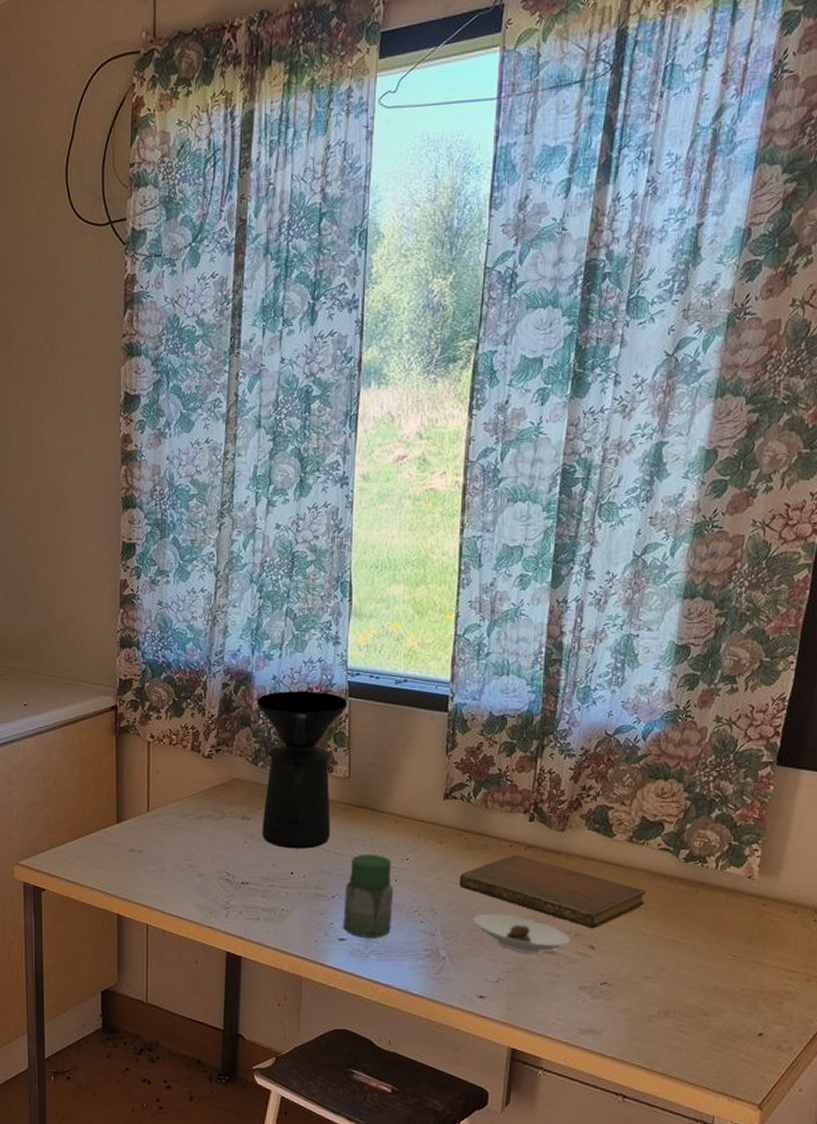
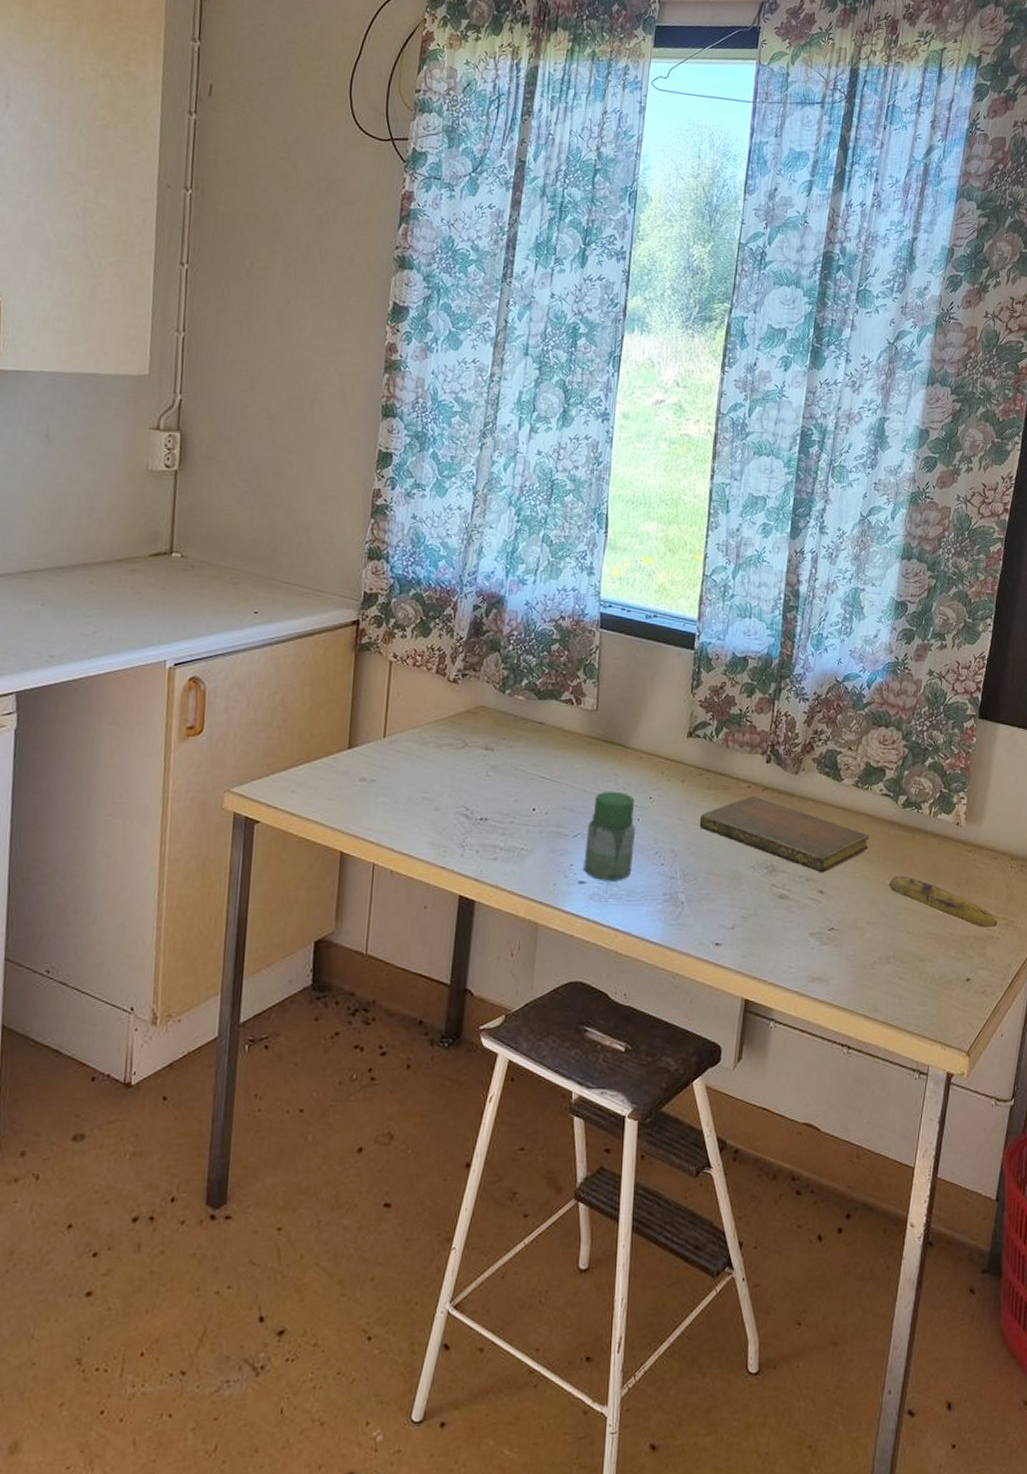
coffee maker: present [256,690,348,849] -> none [505,617,599,784]
saucer: present [473,914,570,953] -> none [712,857,802,898]
banana: none [668,930,797,983] -> present [889,875,998,928]

